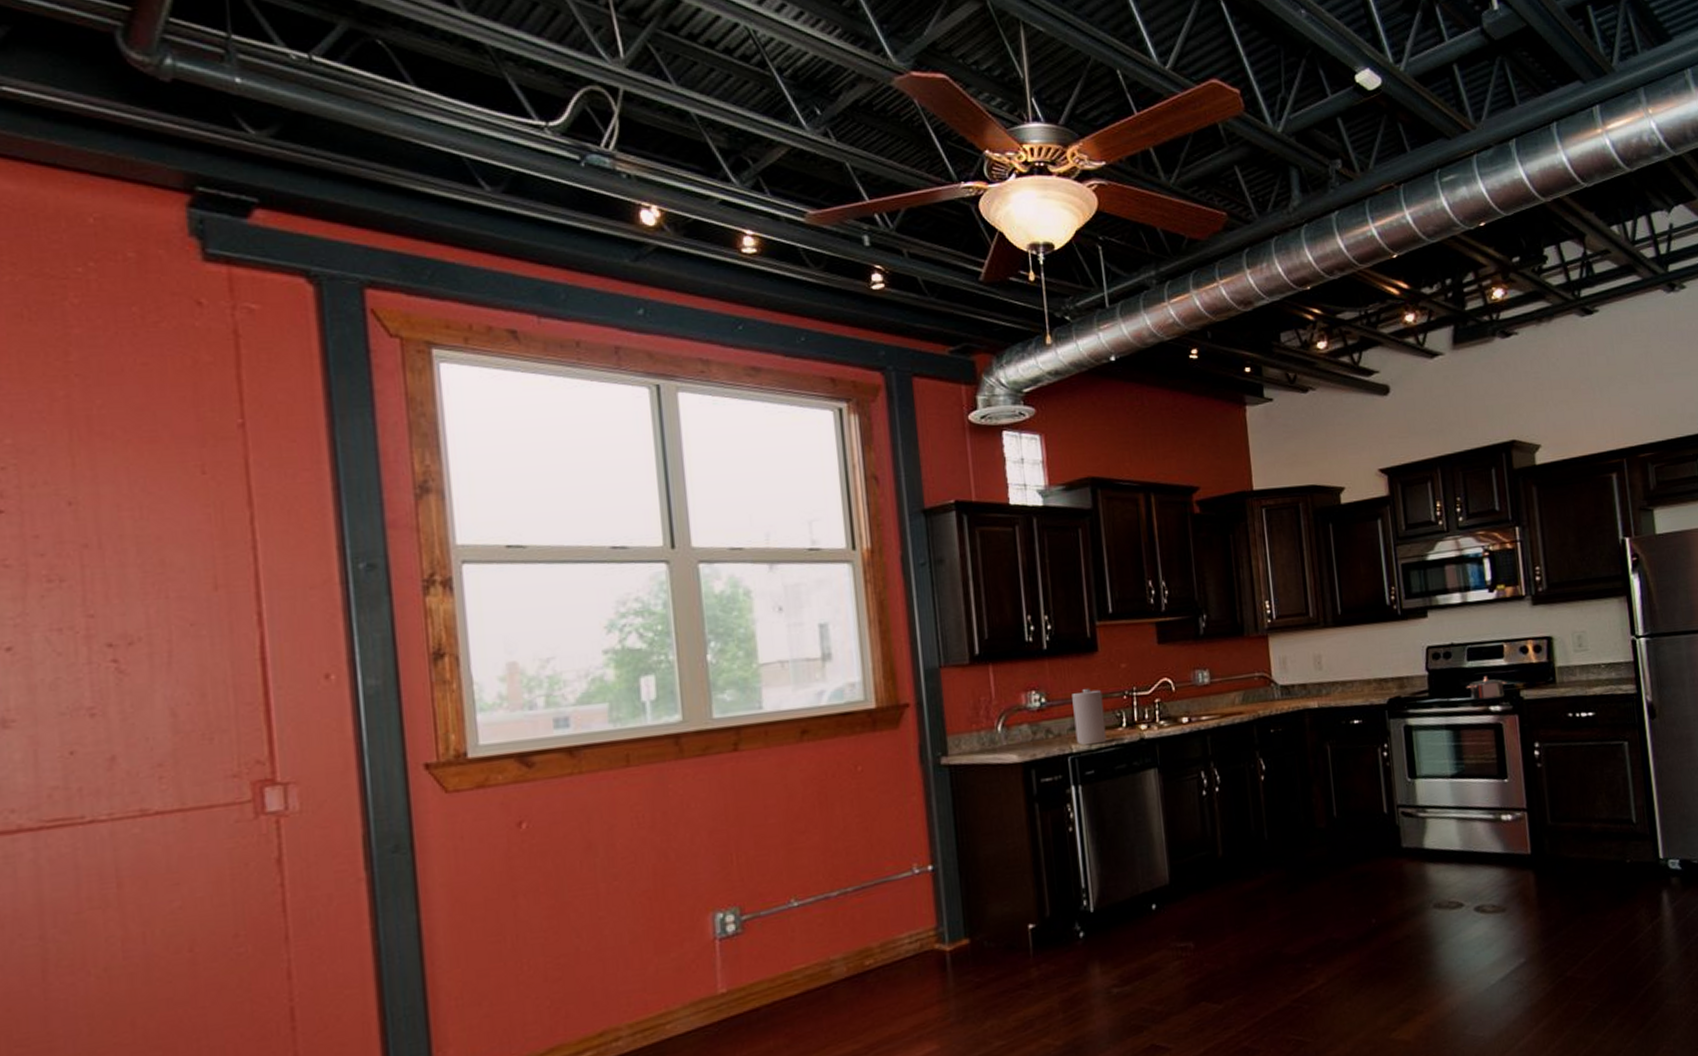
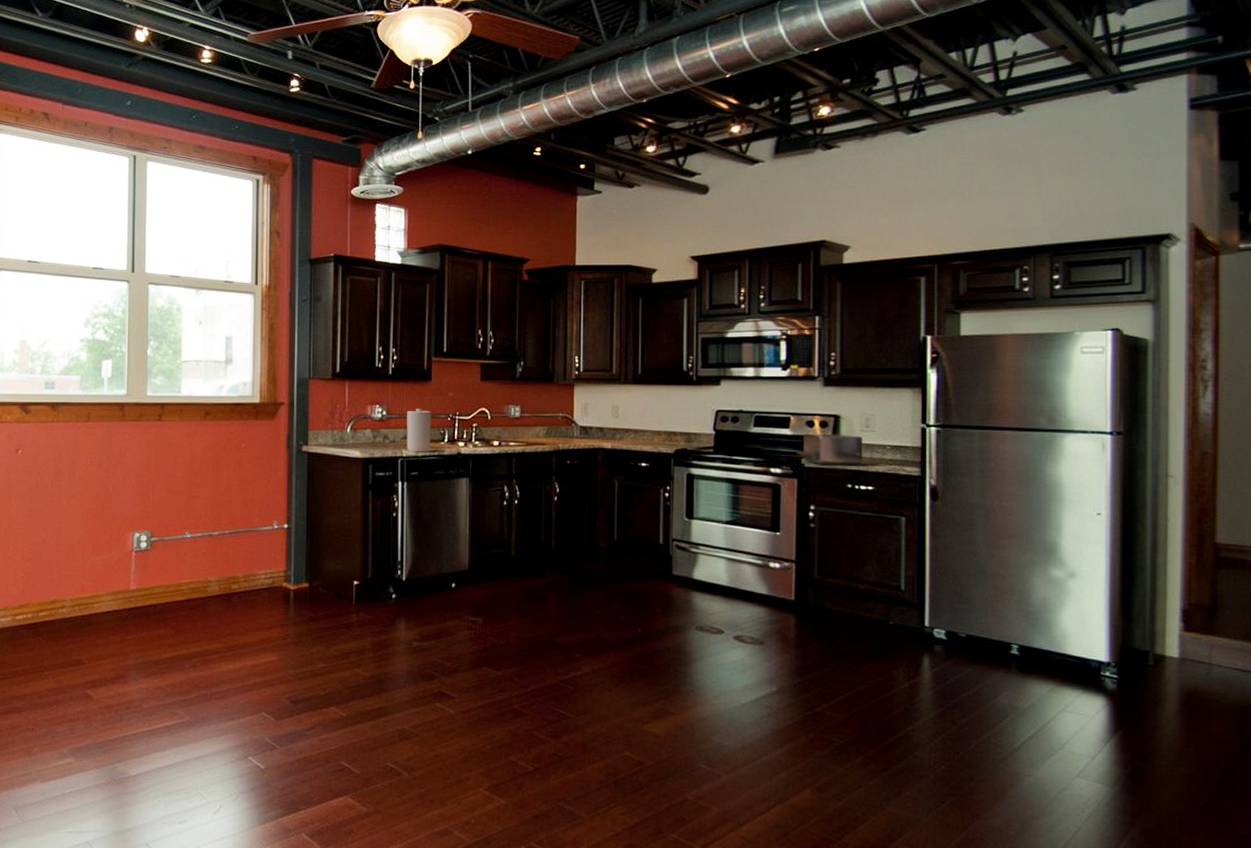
cooking pot: present [1465,676,1507,701] -> none [748,442,790,463]
toaster: none [1519,656,1580,695] -> present [803,433,863,466]

